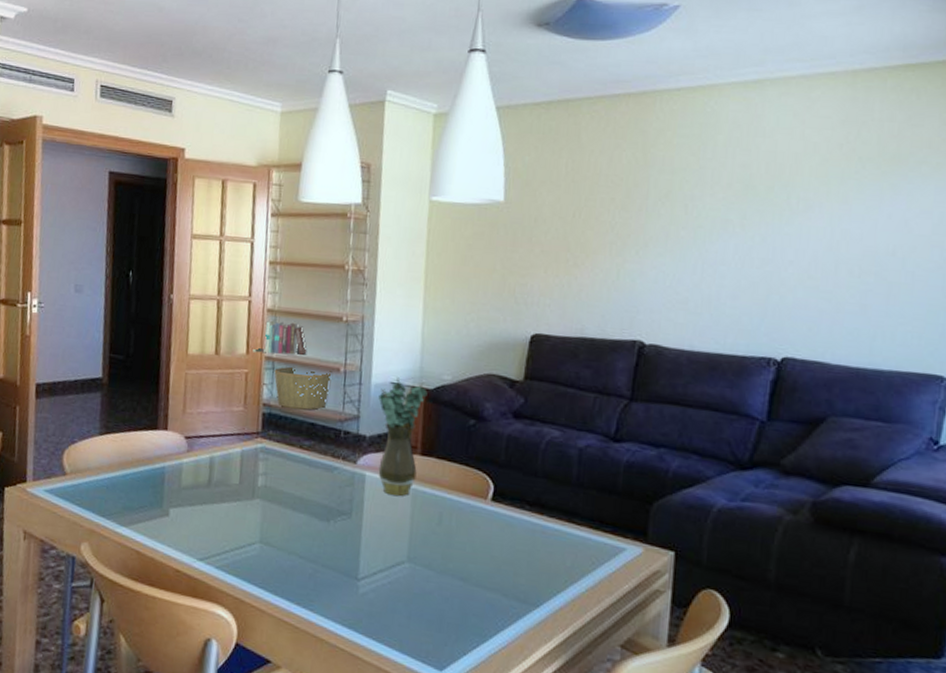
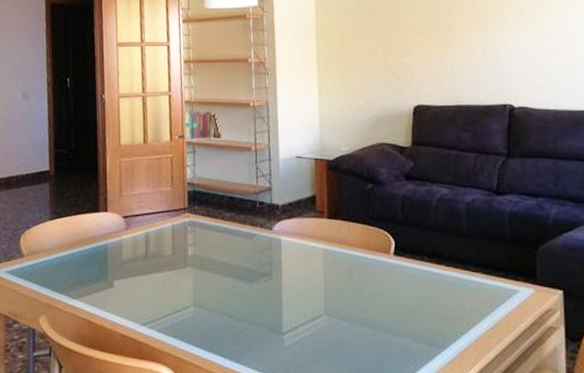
basket: present [274,366,332,410] -> none [195,149,245,186]
vase: present [378,377,428,496] -> none [287,151,329,256]

